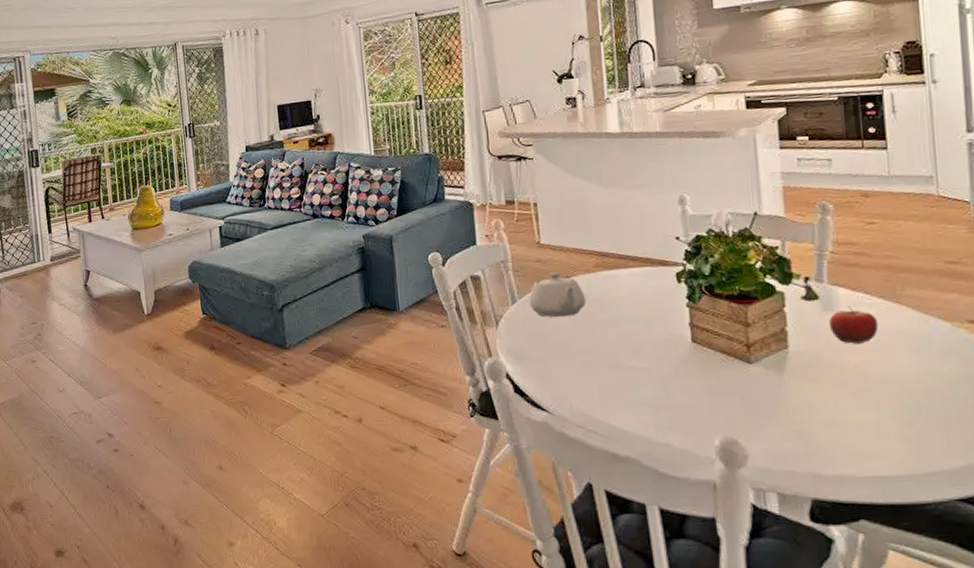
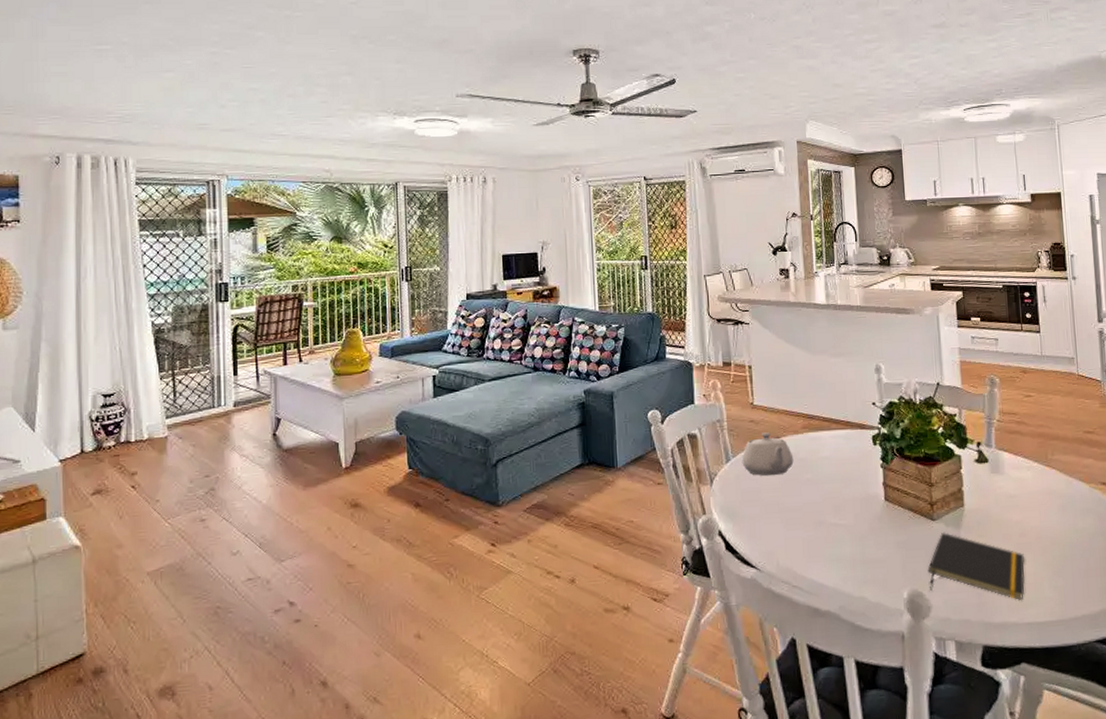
notepad: none [743,376,865,453] -> present [927,532,1025,601]
fruit: present [828,306,879,344] -> none [996,468,1035,502]

